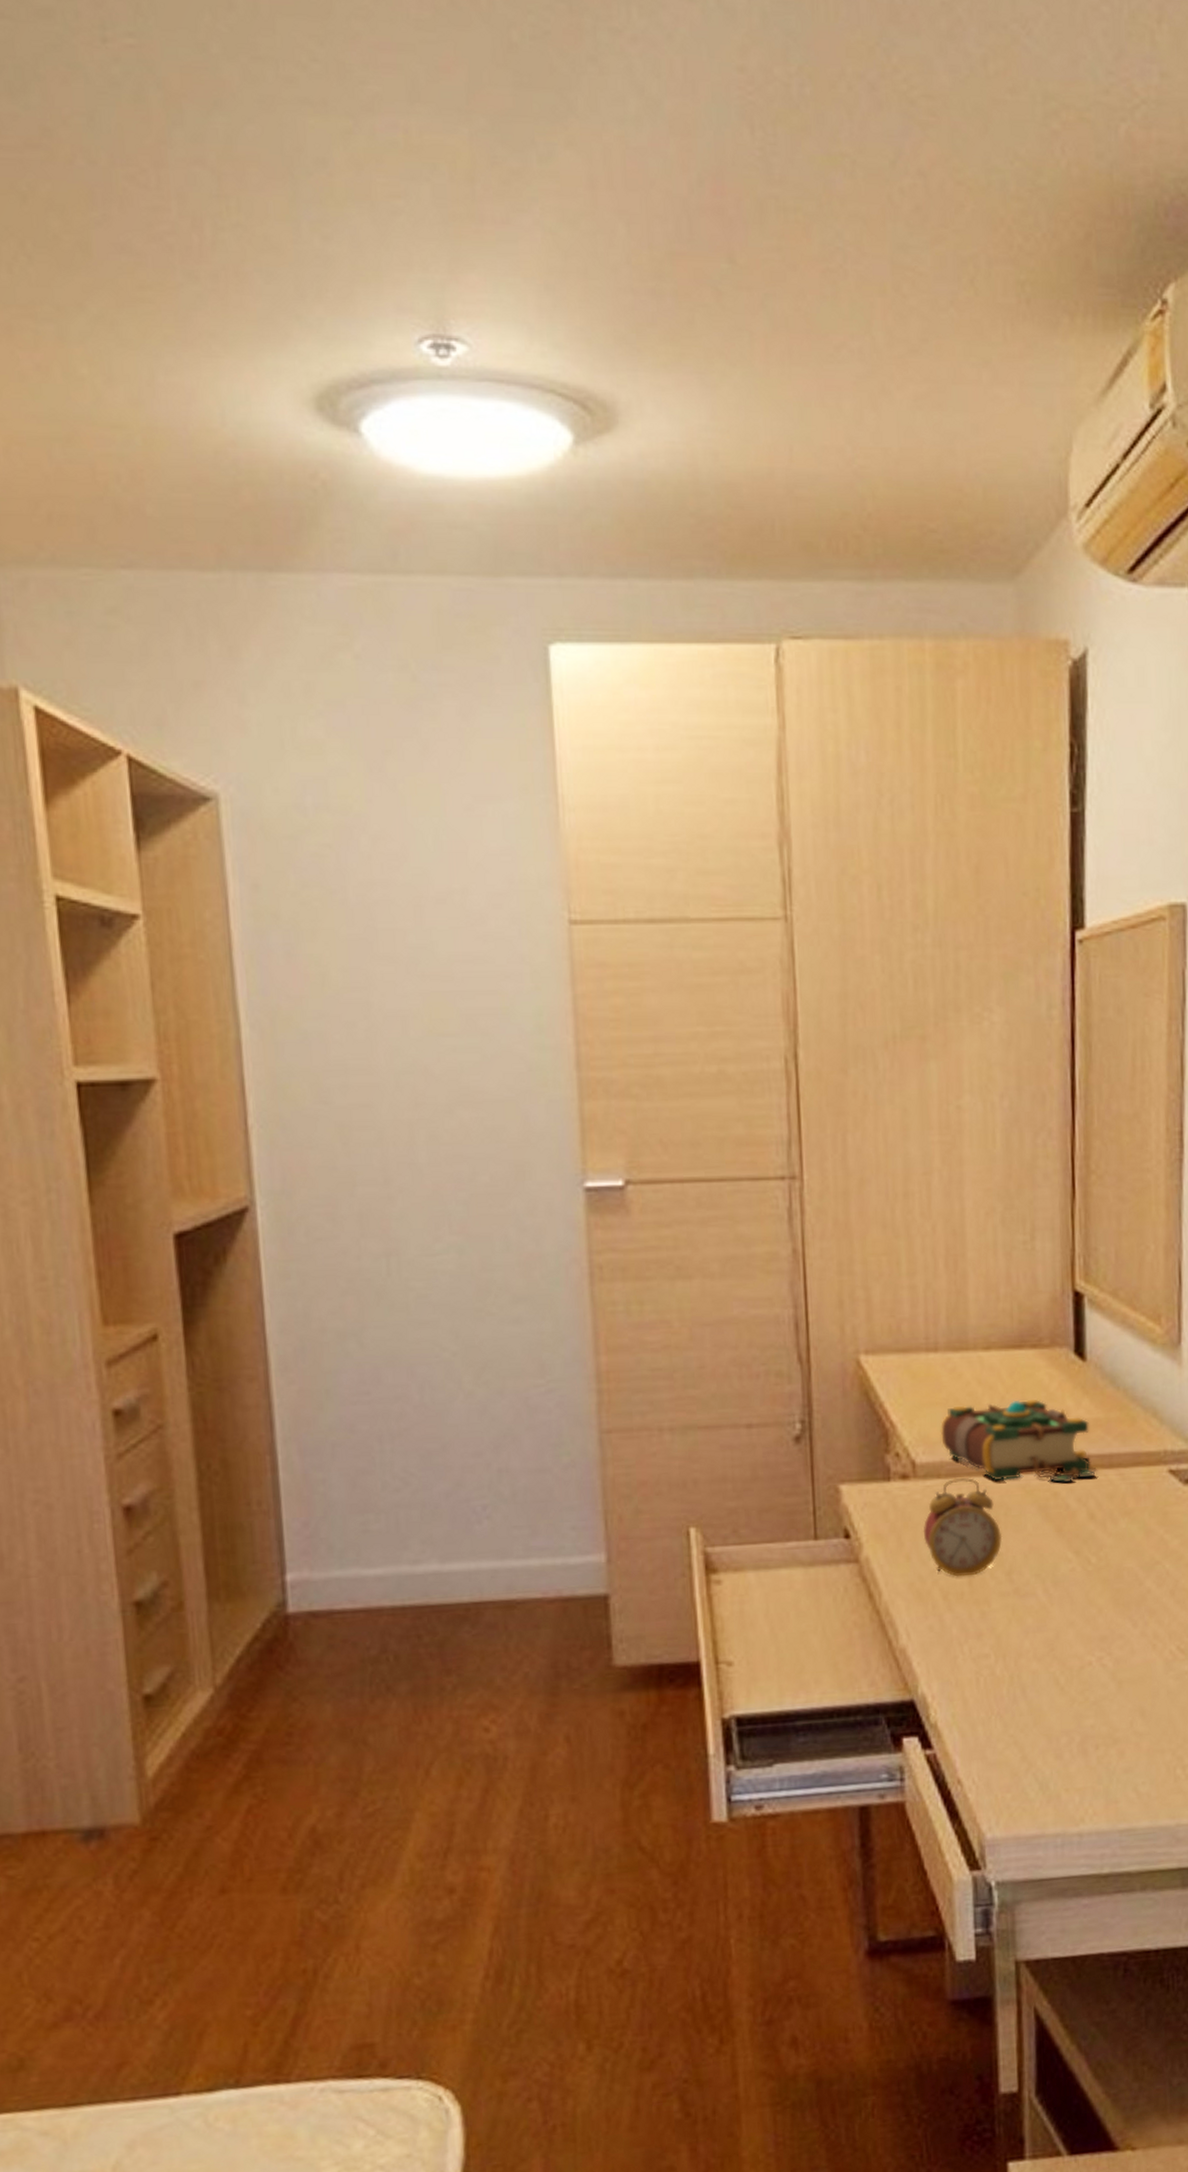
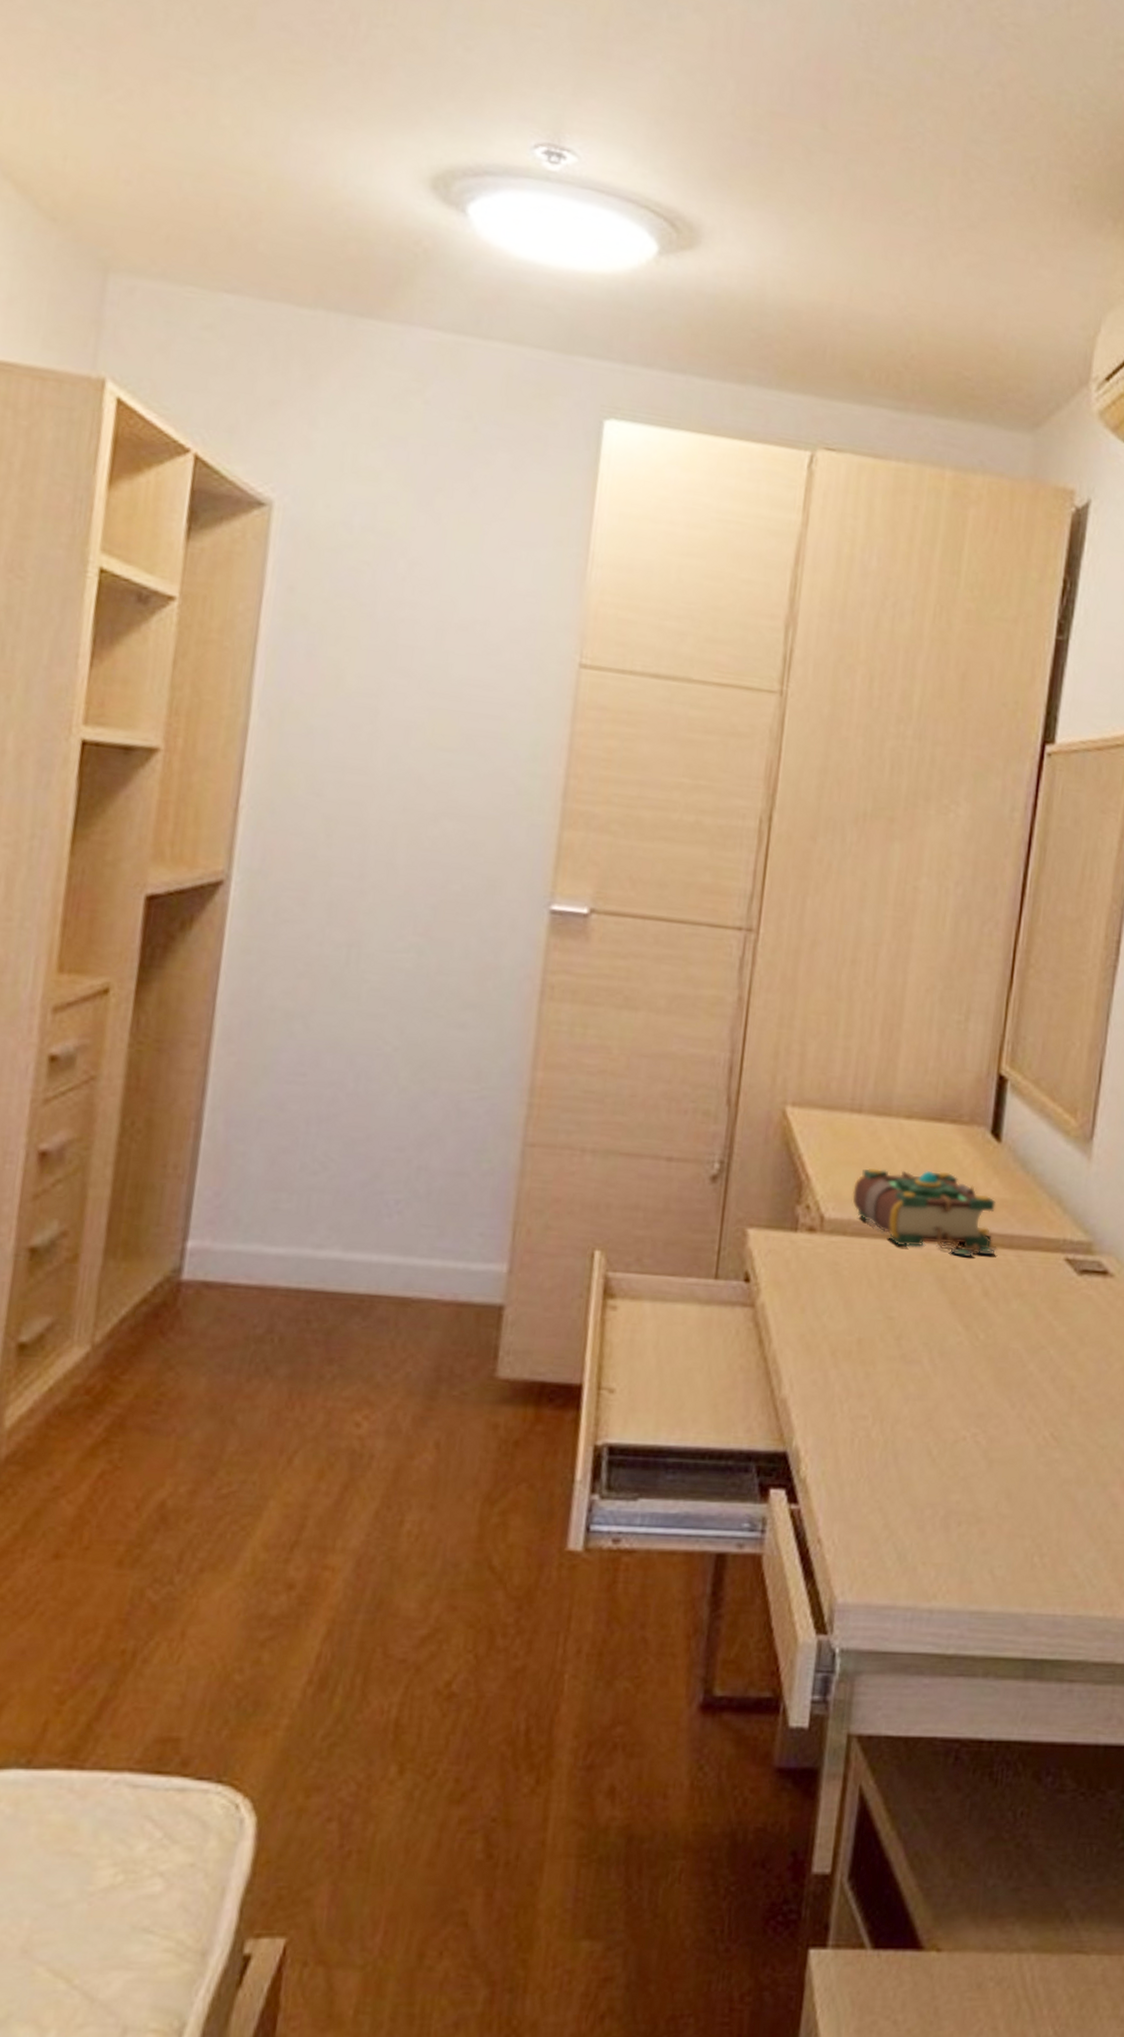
alarm clock: present [923,1477,1003,1577] -> none [820,1237,897,1336]

